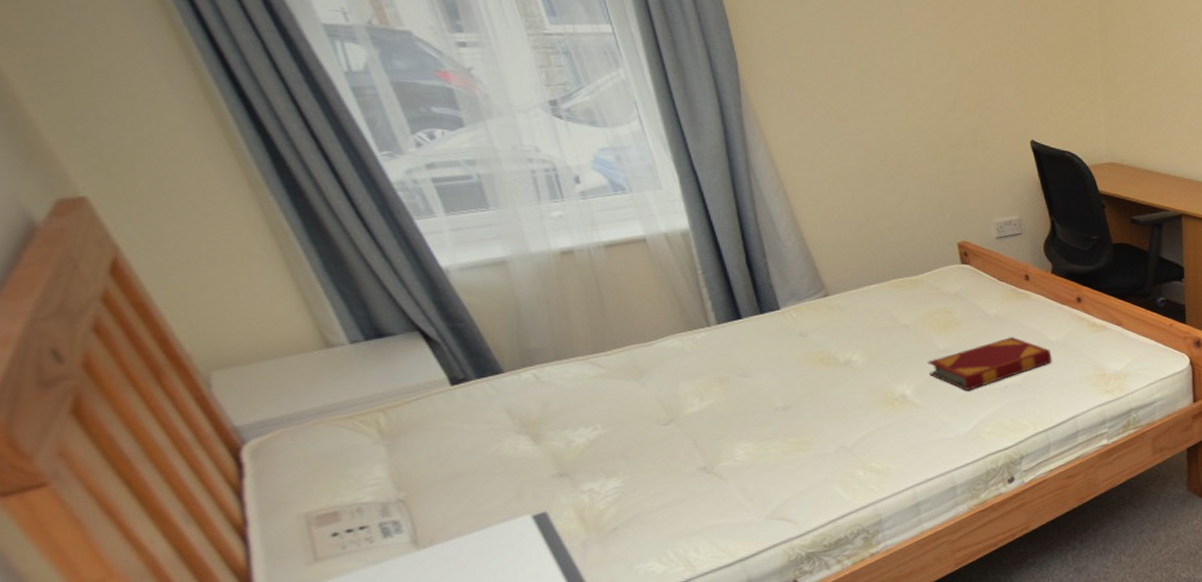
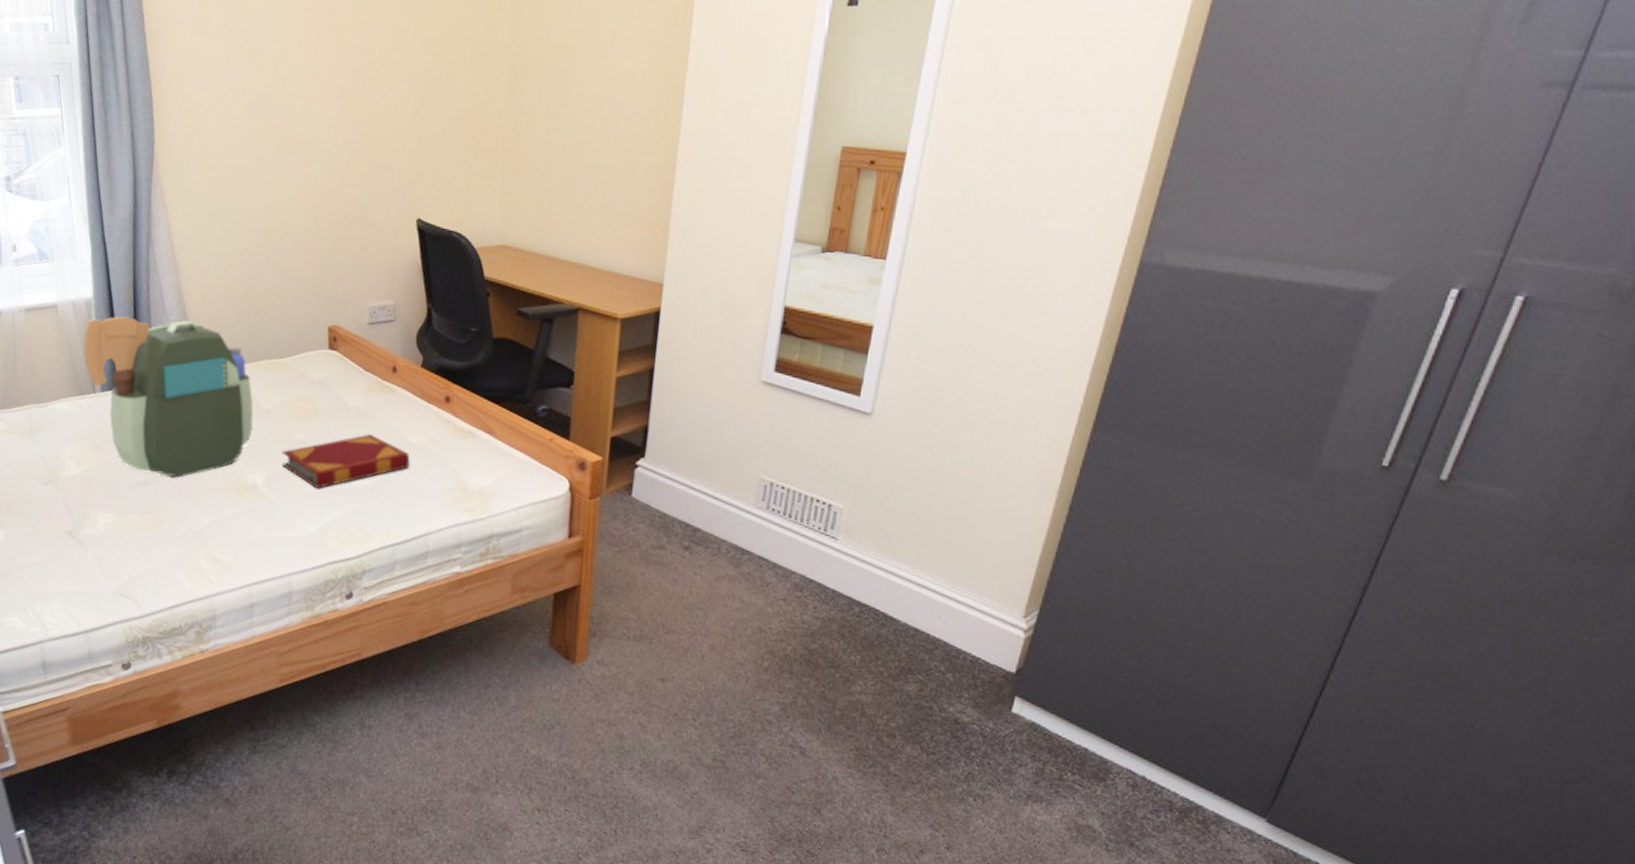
backpack: none [685,245,894,399] -> present [83,316,254,477]

